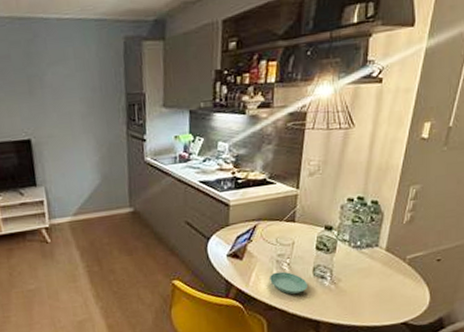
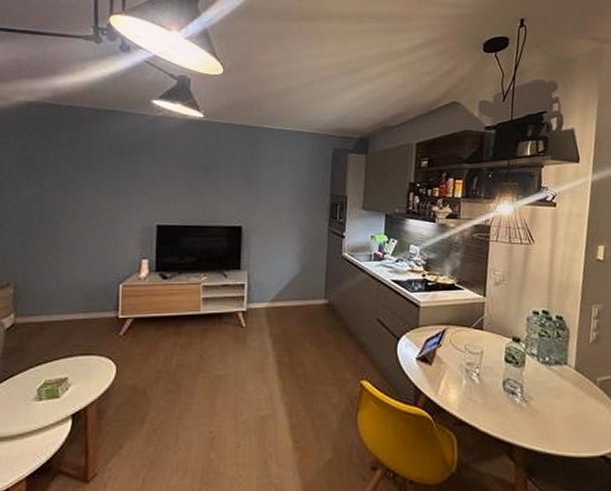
saucer: present [270,271,307,294] -> none [459,382,498,409]

